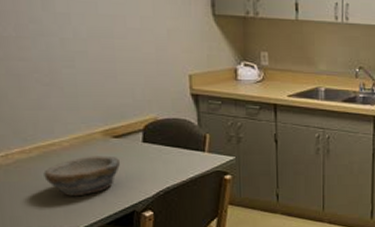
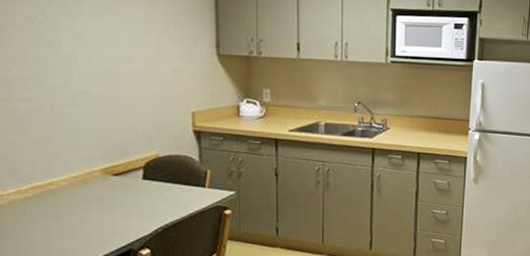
bowl: present [43,155,120,196] -> none [39,194,118,236]

